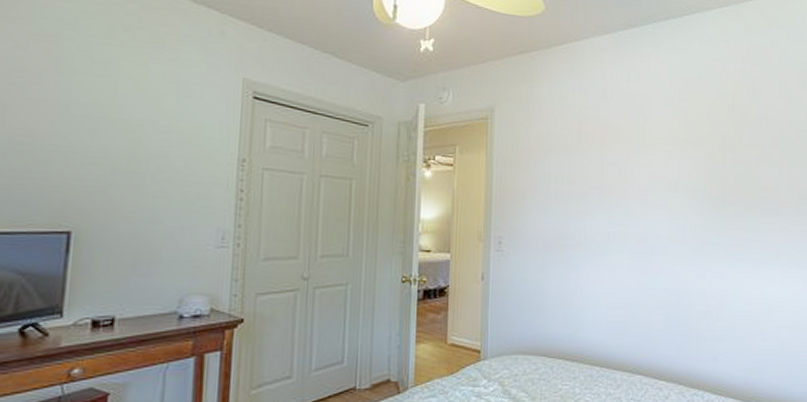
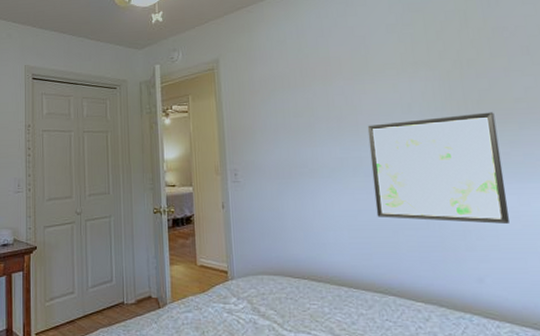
wall art: none [634,198,745,305] -> present [367,112,509,224]

